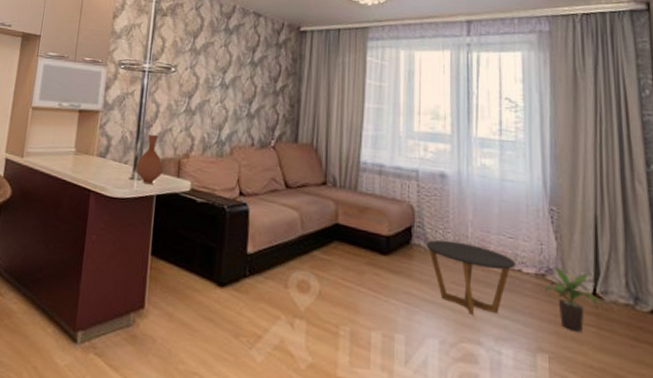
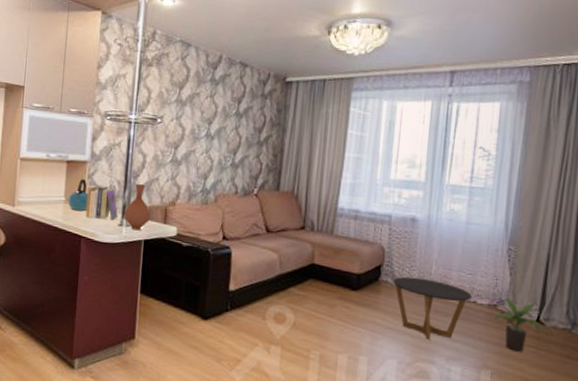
kettle: none [78,129,100,163] -> present [68,179,88,211]
books: none [95,136,129,174] -> present [85,185,118,221]

